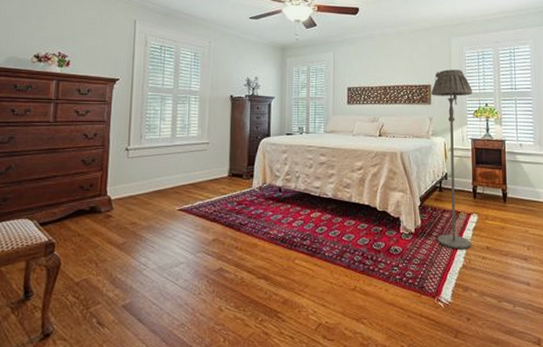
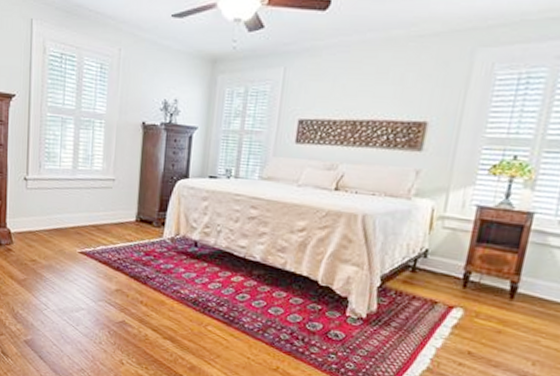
floor lamp: present [430,70,473,250] -> none [397,99,497,349]

